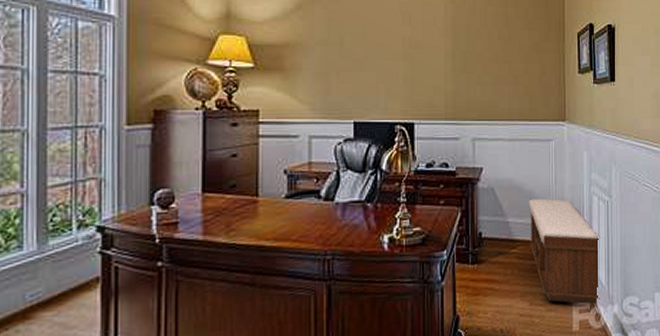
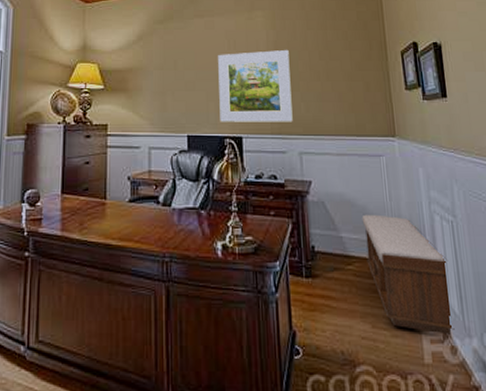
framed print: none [391,26,468,107] -> present [218,49,293,122]

